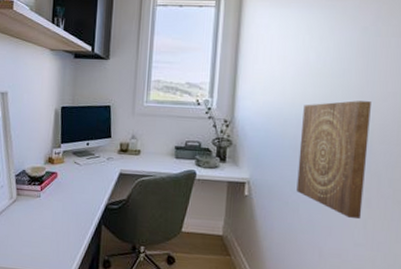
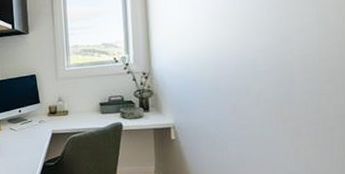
wall art: present [296,100,371,220] -> none [219,35,292,150]

